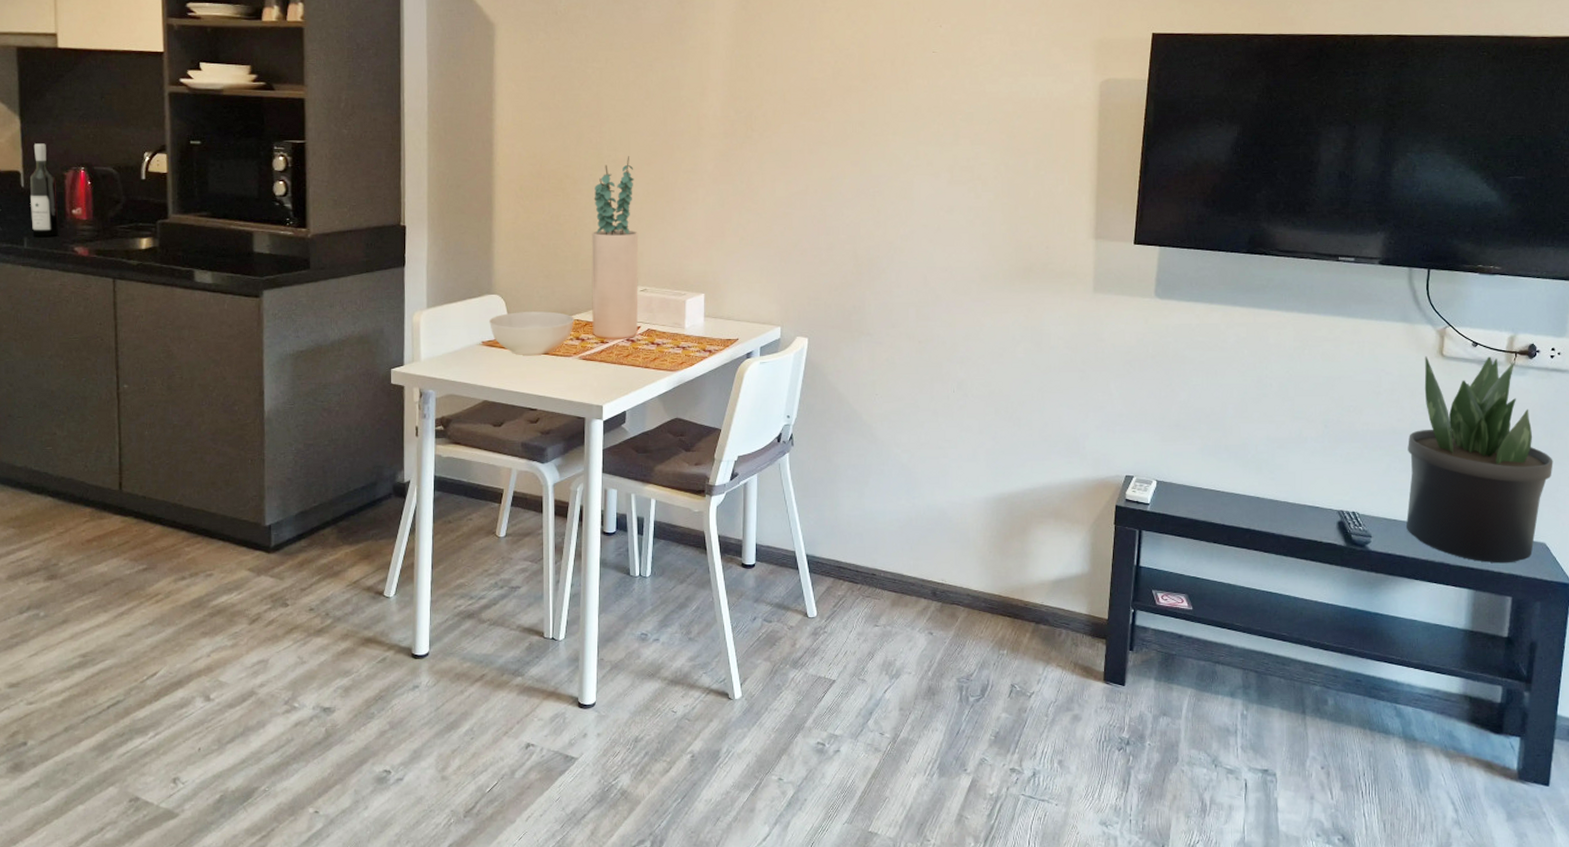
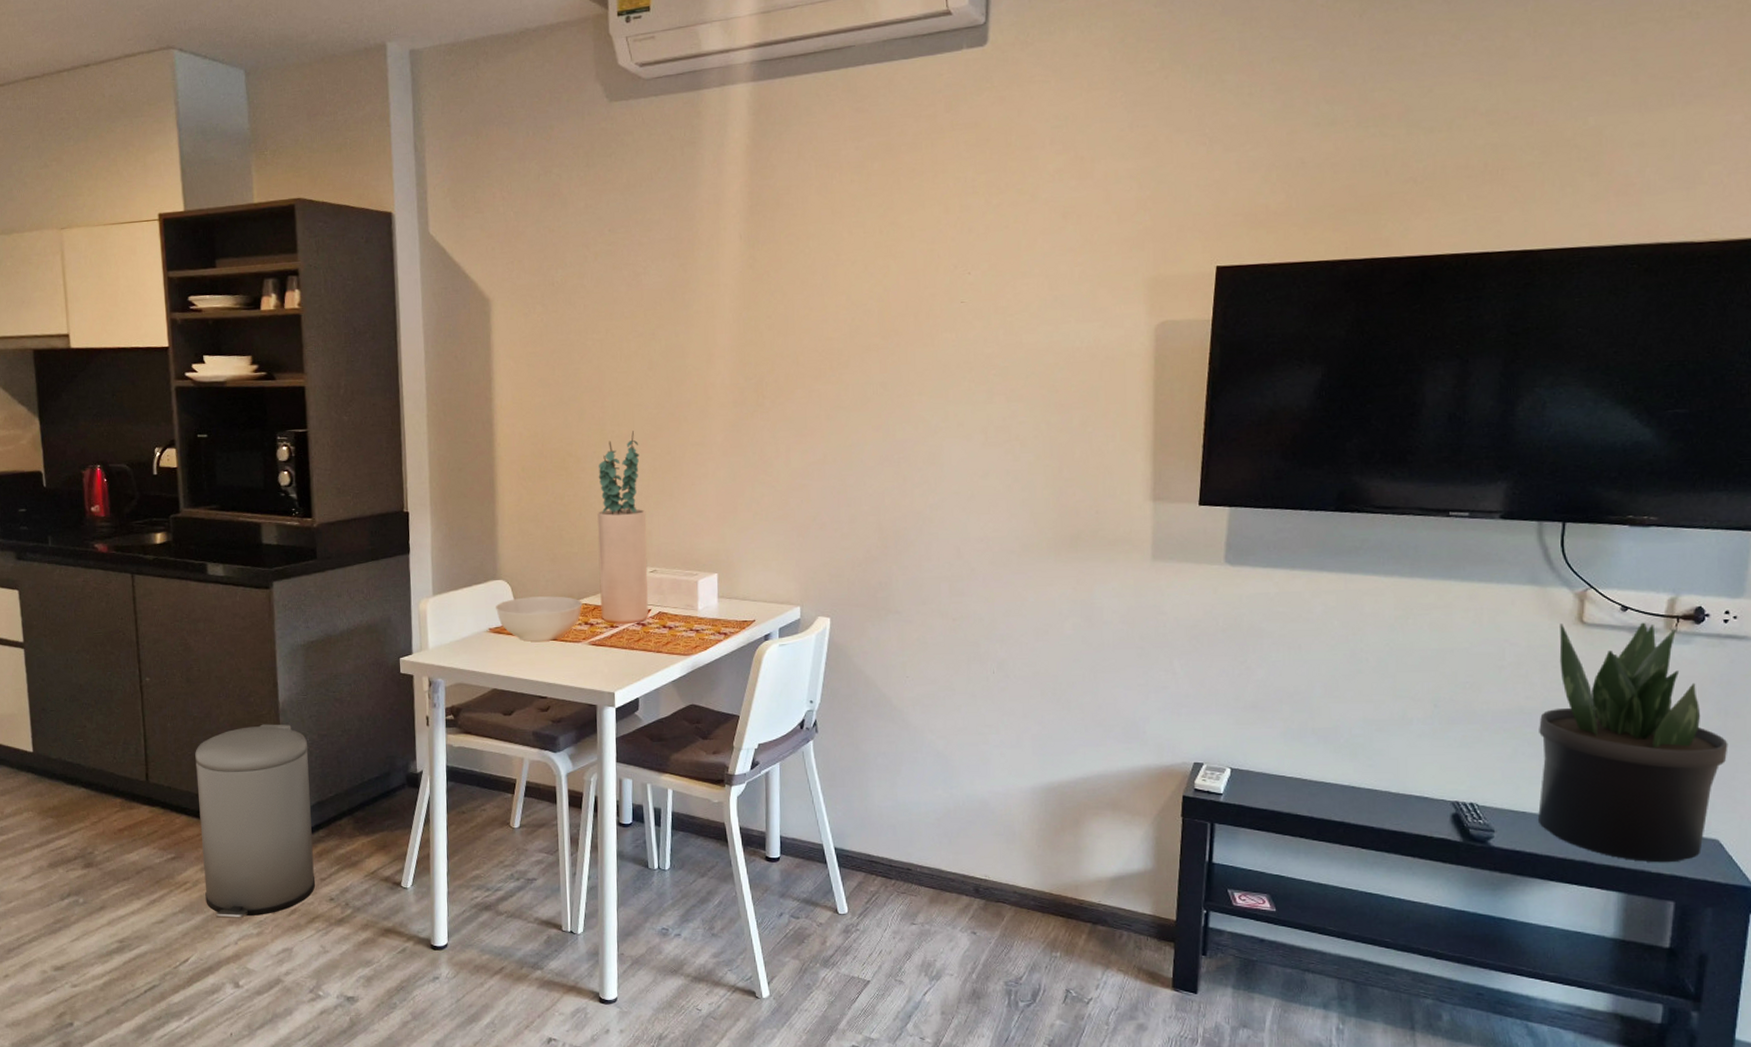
bottle: present [29,143,59,238] -> none [50,443,80,536]
pedal bin: none [173,433,295,631] -> present [195,724,316,919]

